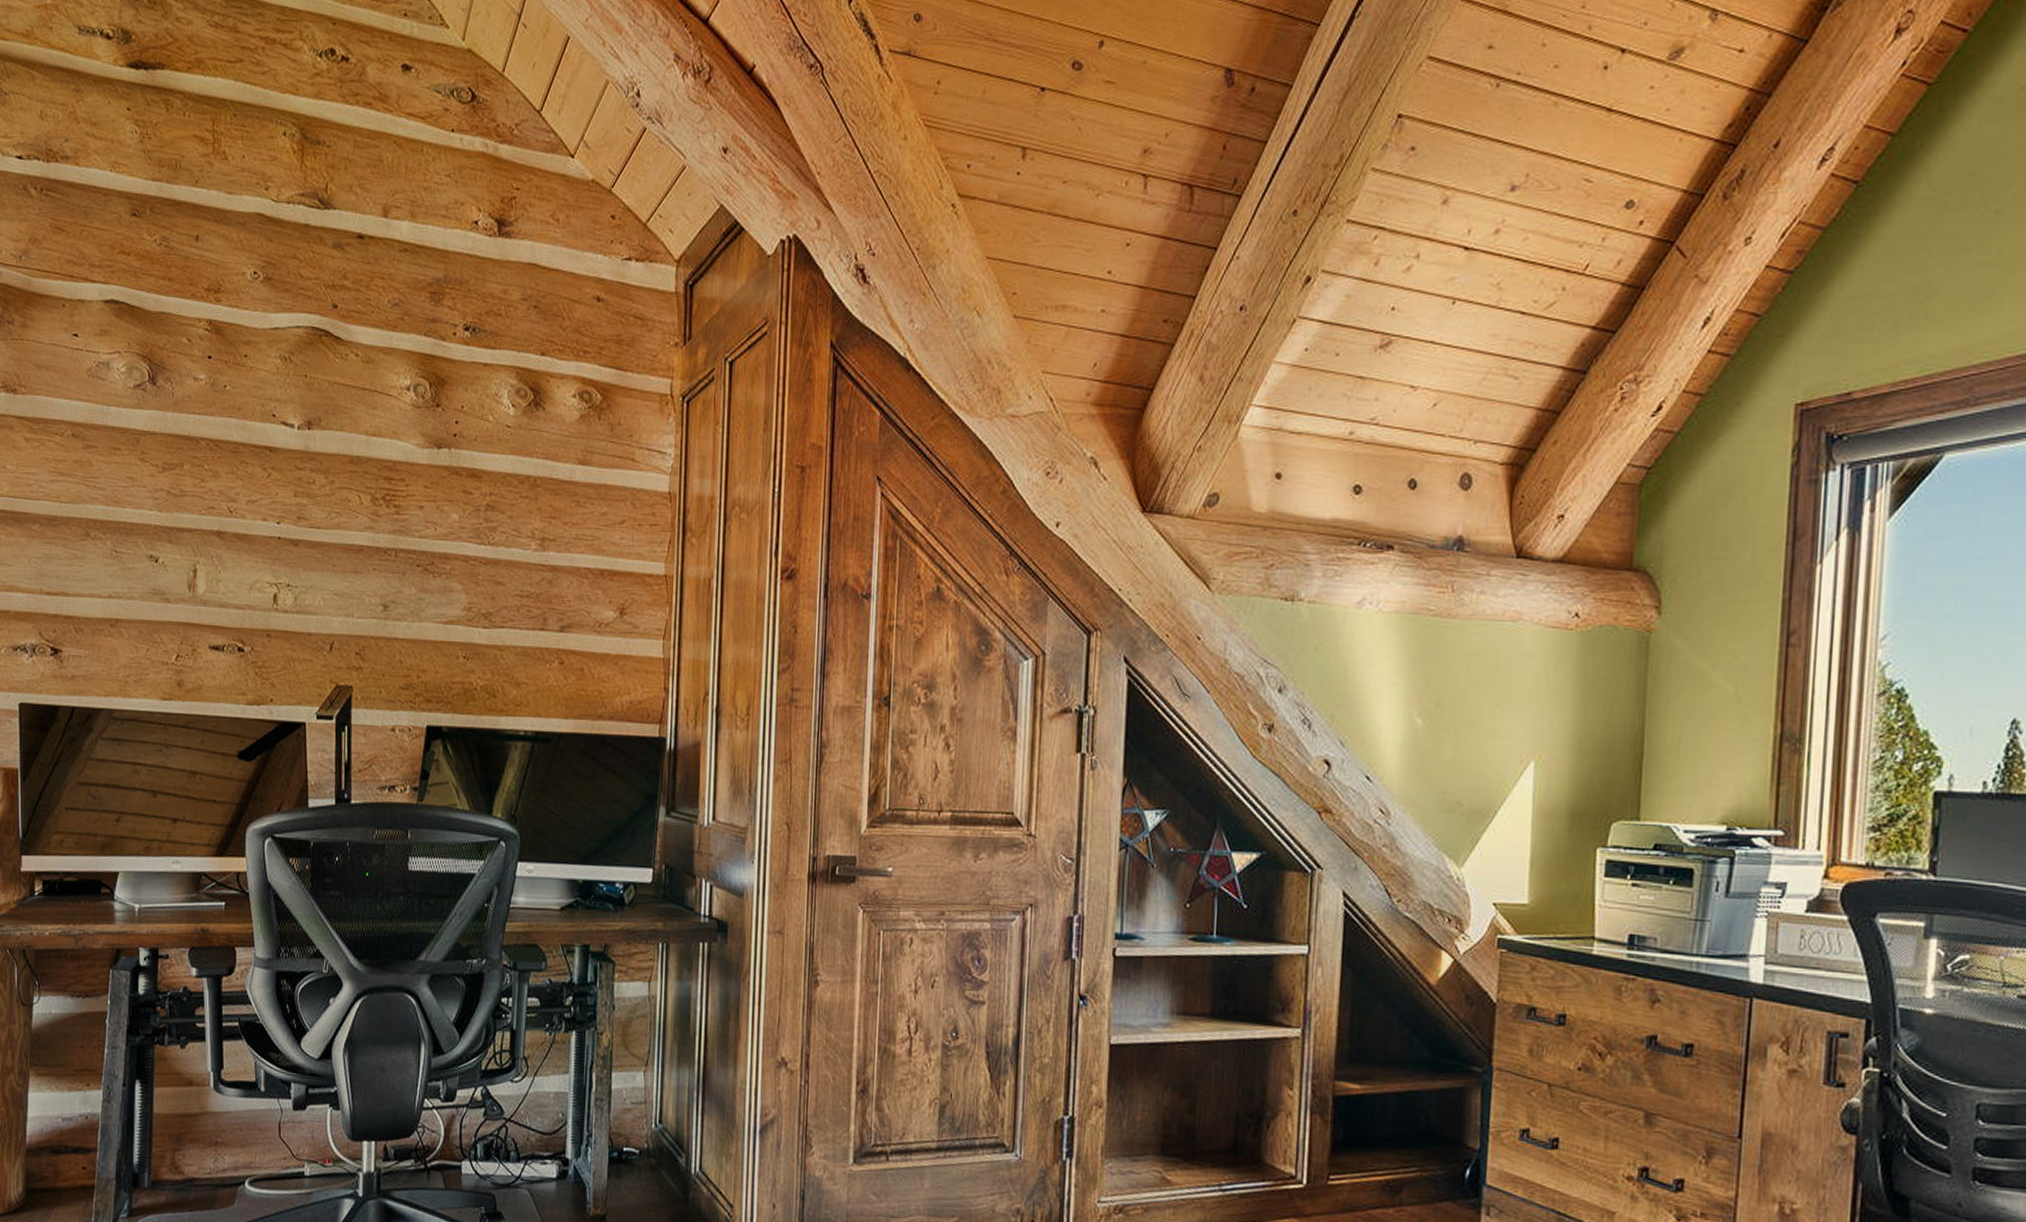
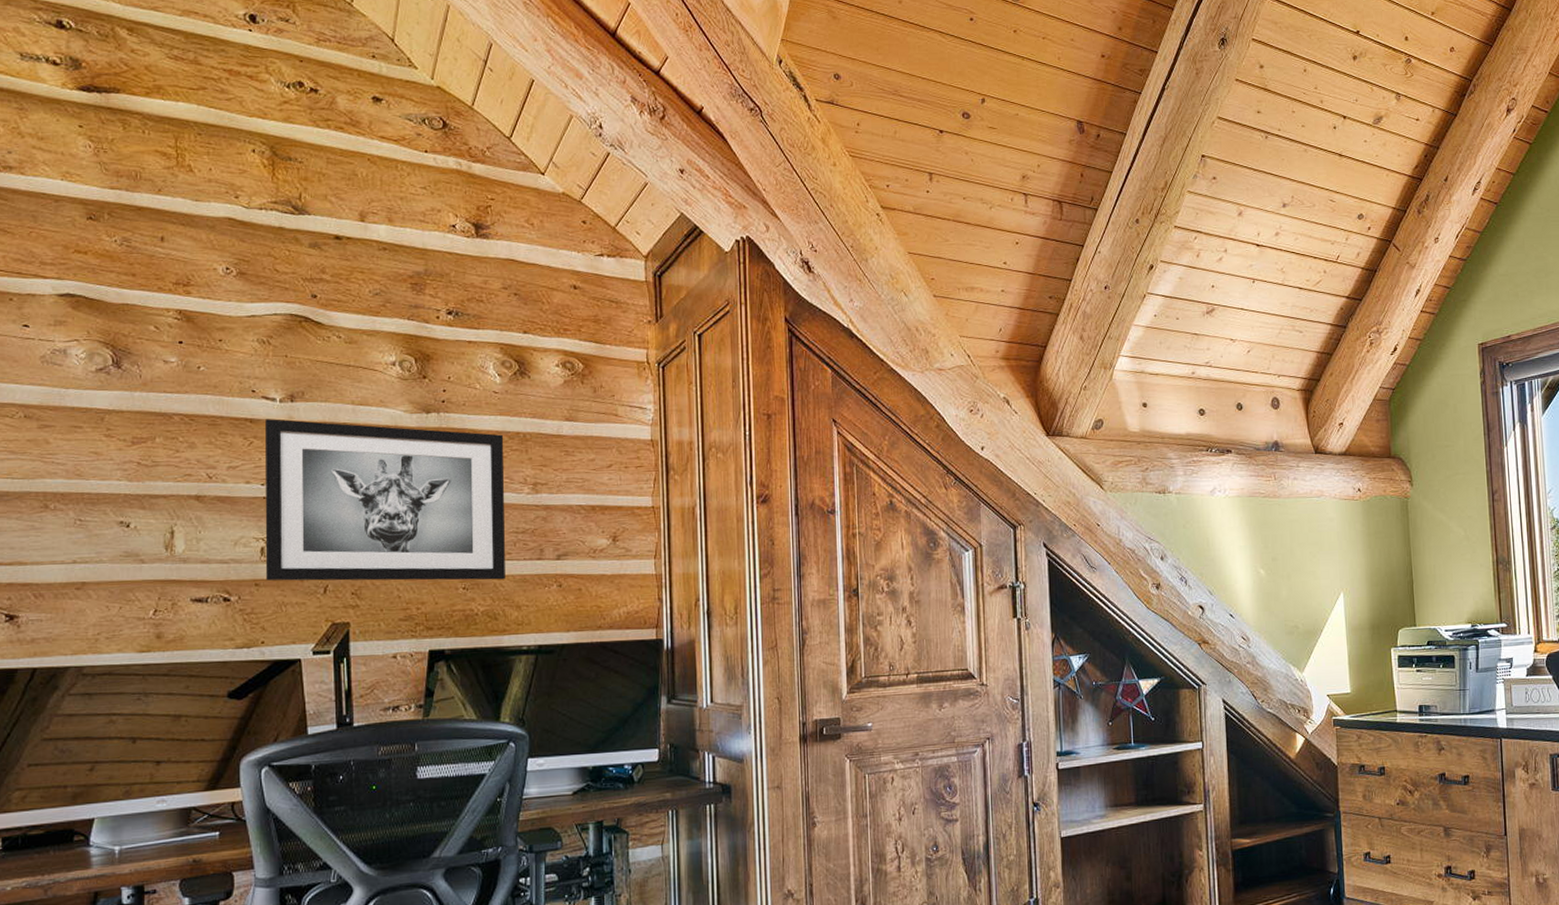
wall art: none [277,448,514,651] -> present [264,419,505,581]

